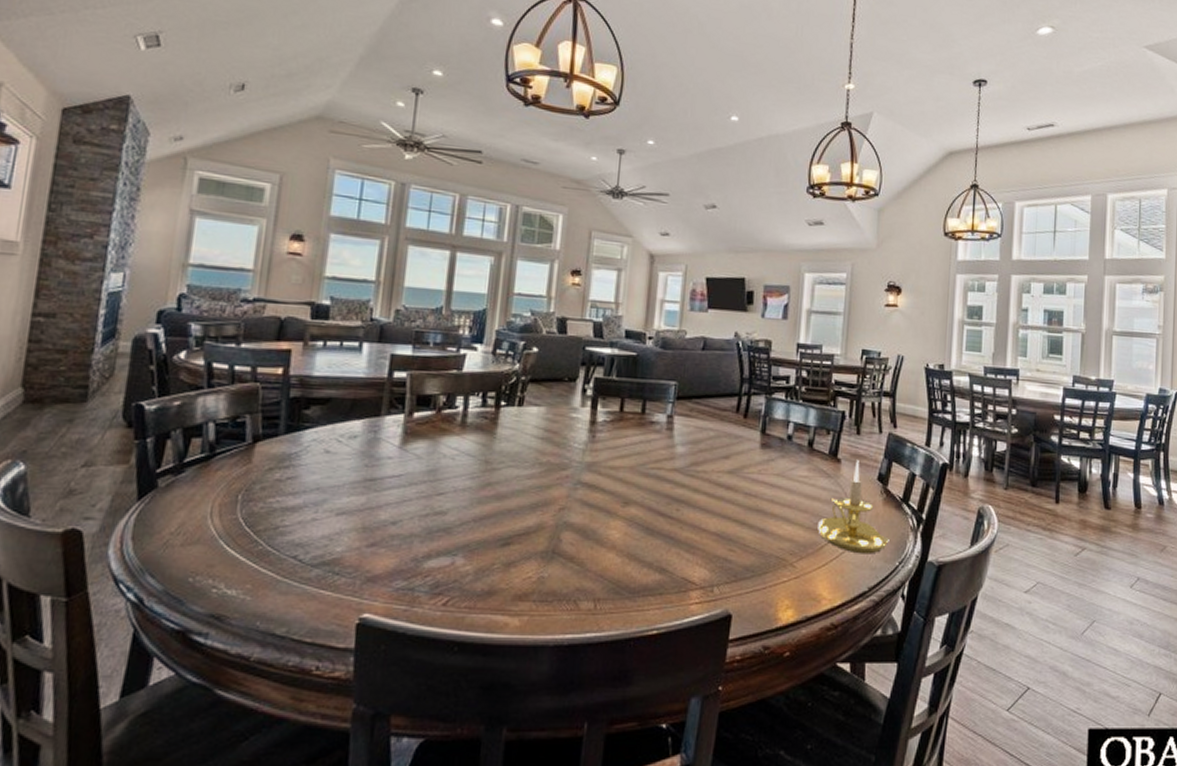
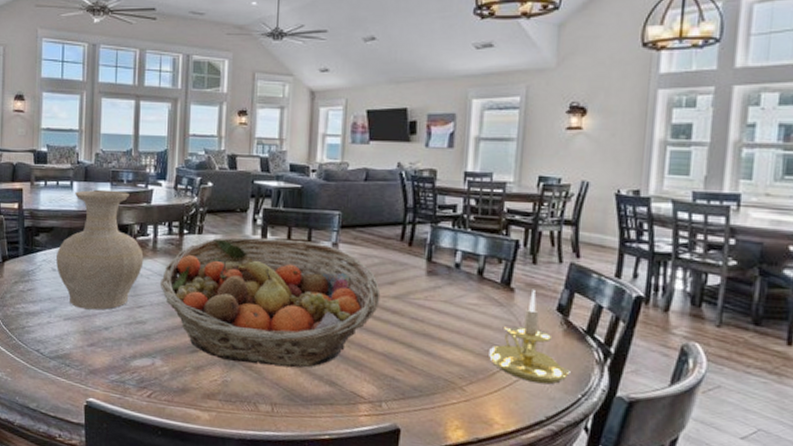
vase: none [330,353,450,501] -> present [55,190,144,310]
fruit basket: none [468,409,715,556] -> present [160,237,381,368]

